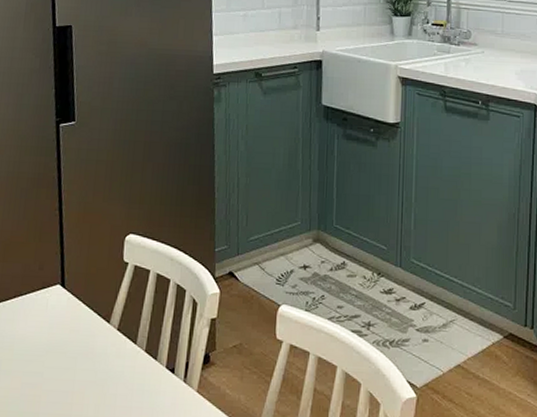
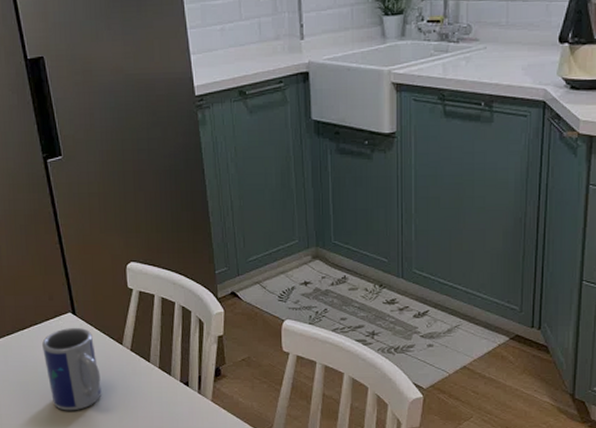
mug: none [23,301,82,397] -> present [42,327,102,411]

